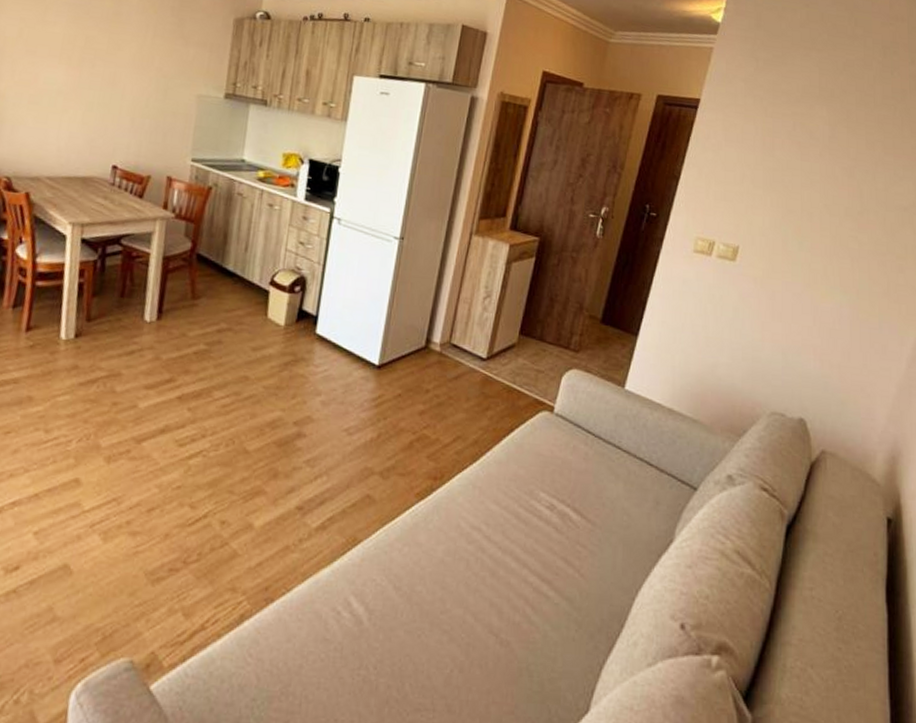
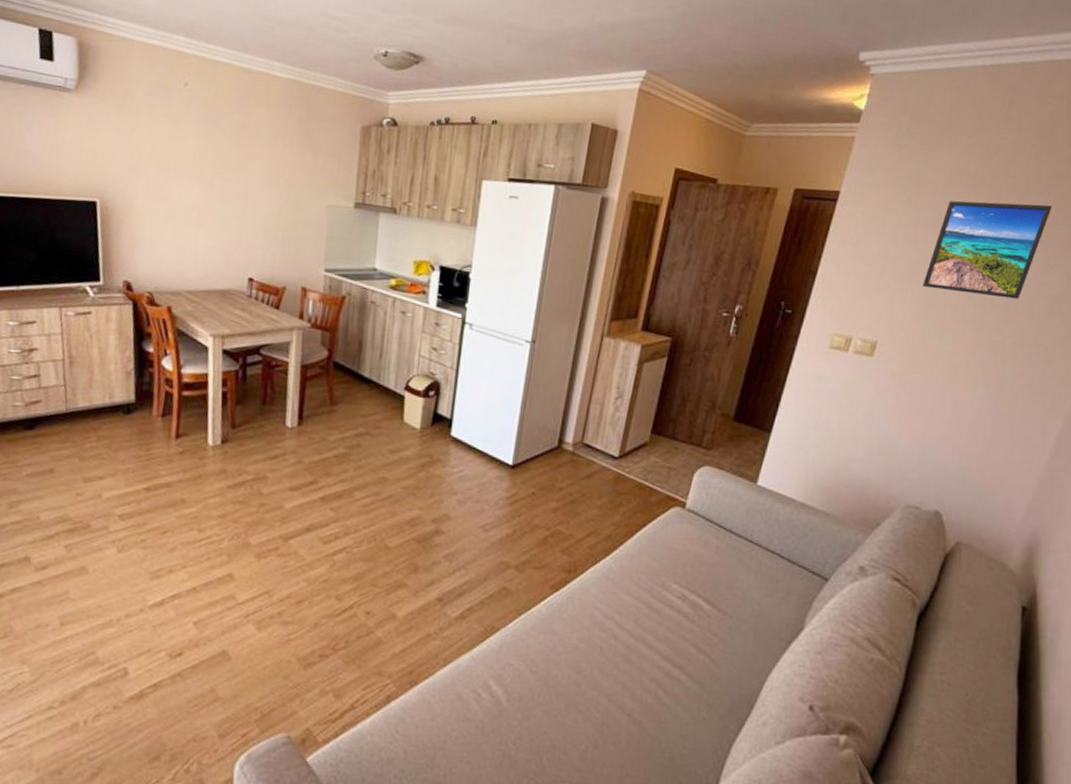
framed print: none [780,112,898,208] -> present [922,200,1052,299]

